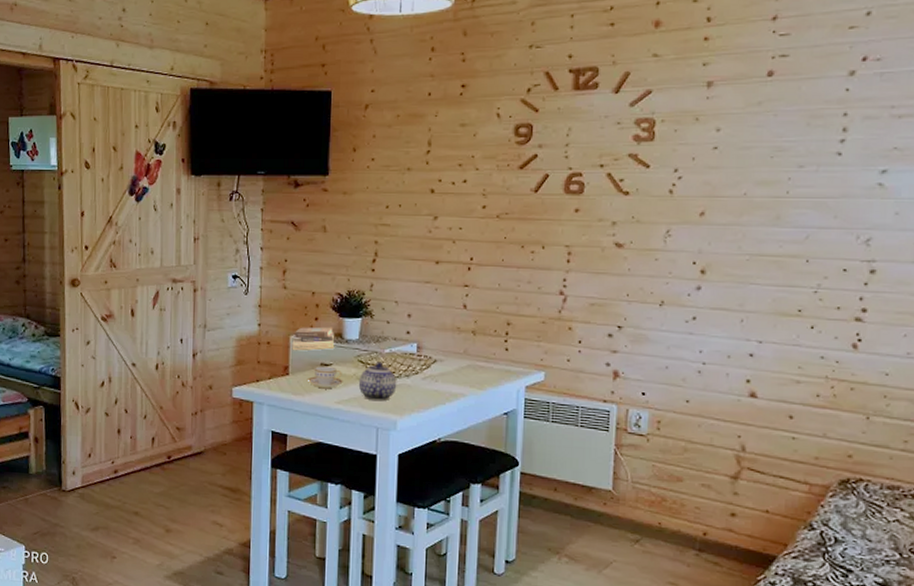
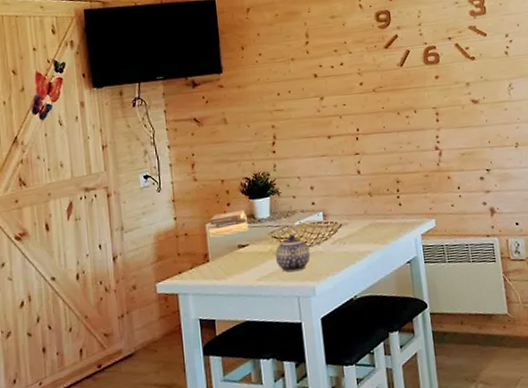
teacup: present [307,366,343,389] -> none [227,246,261,270]

